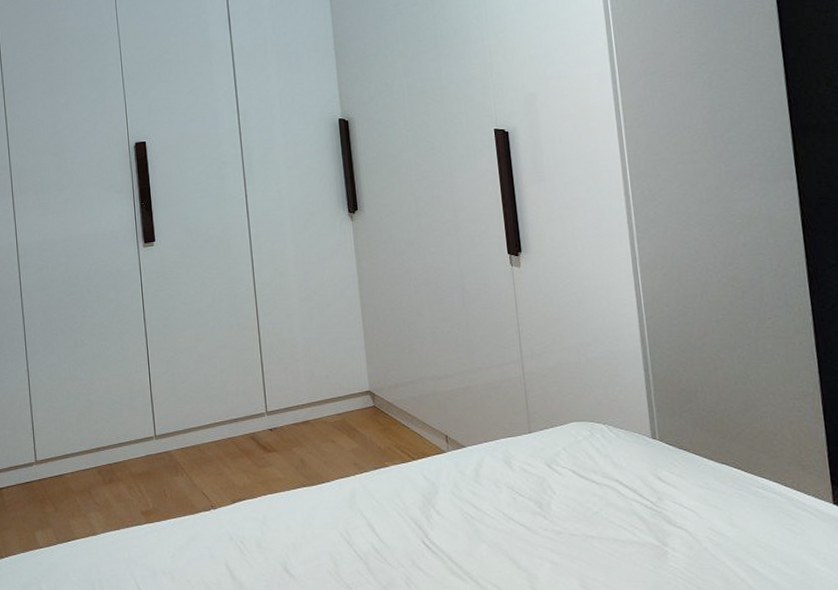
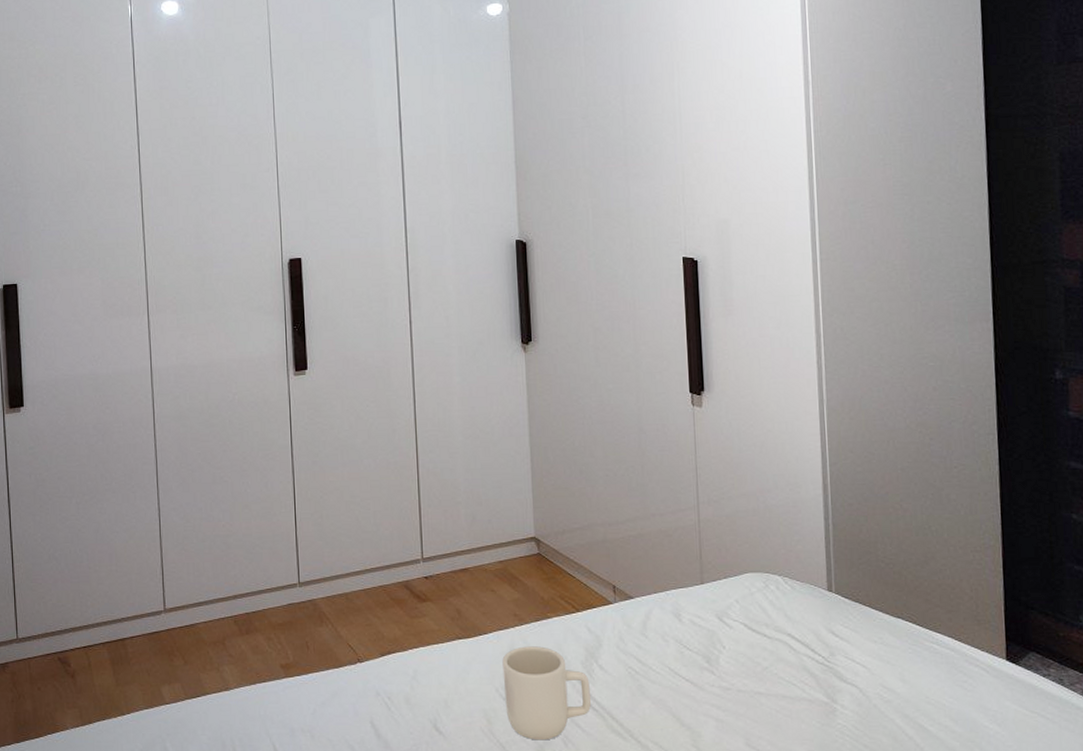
mug: none [345,493,431,582] -> present [502,646,592,741]

